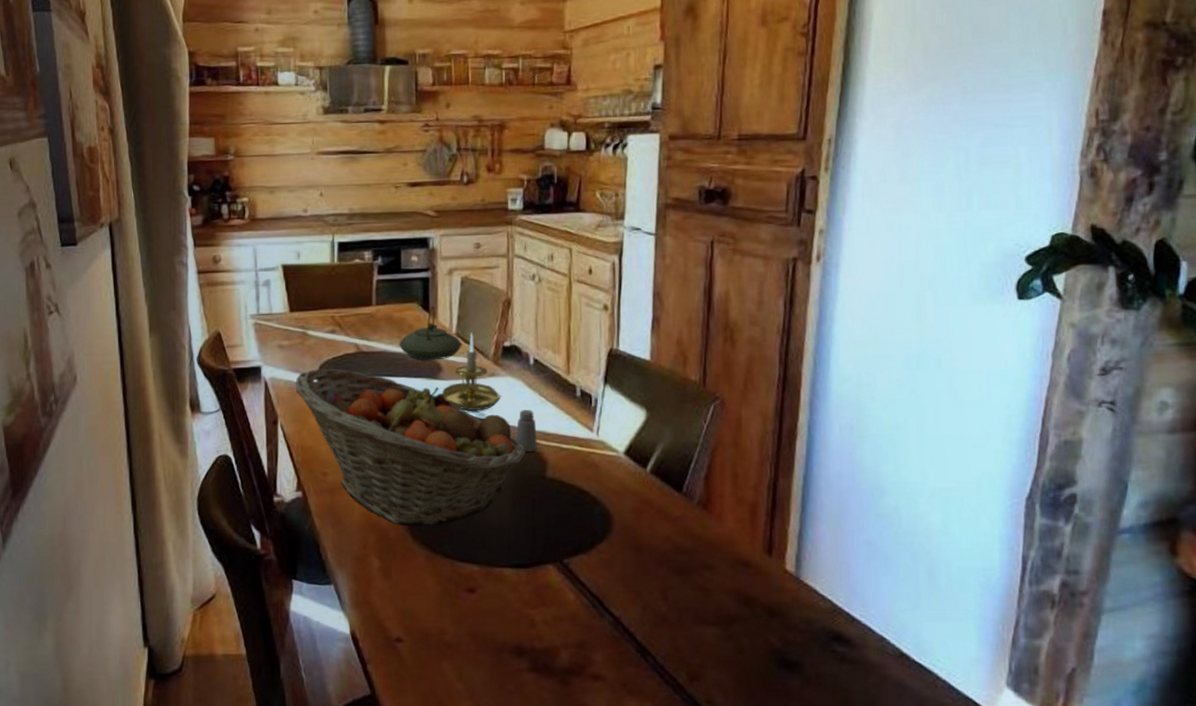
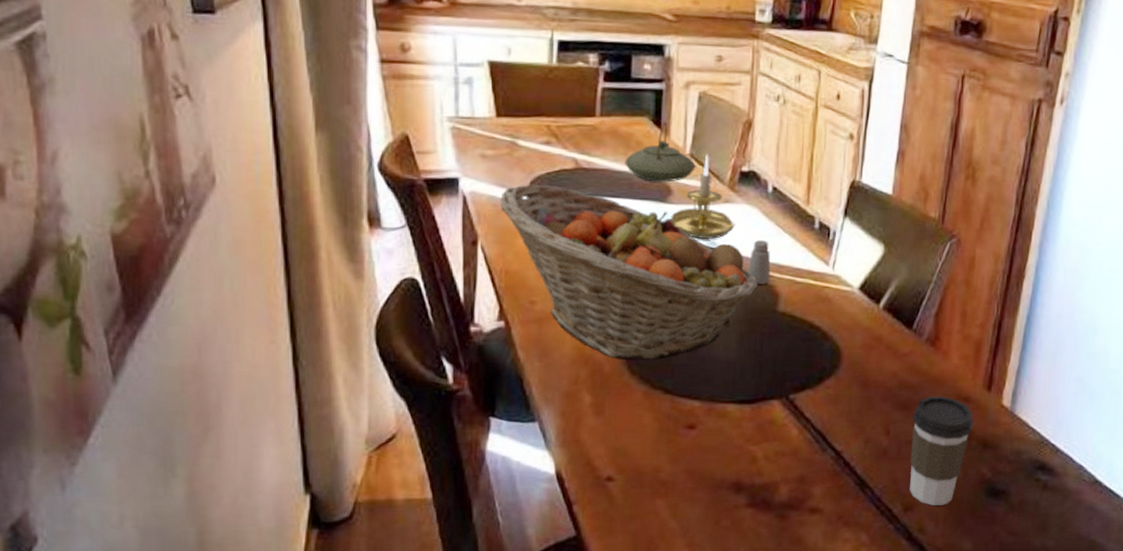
coffee cup: none [690,561,756,676] -> present [910,396,973,506]

